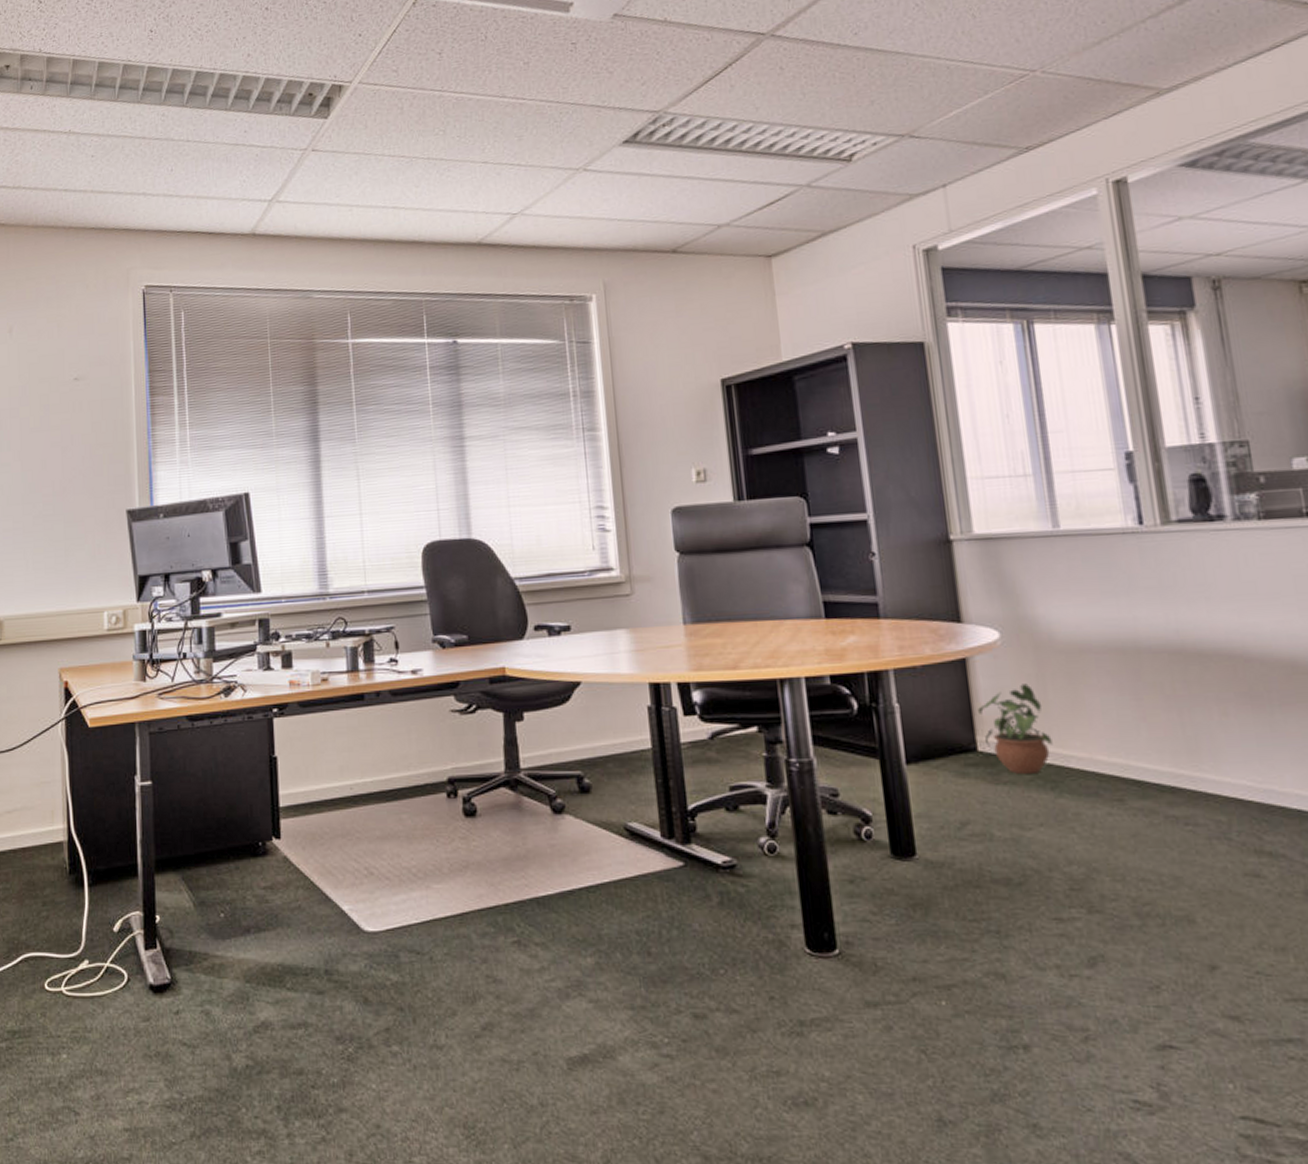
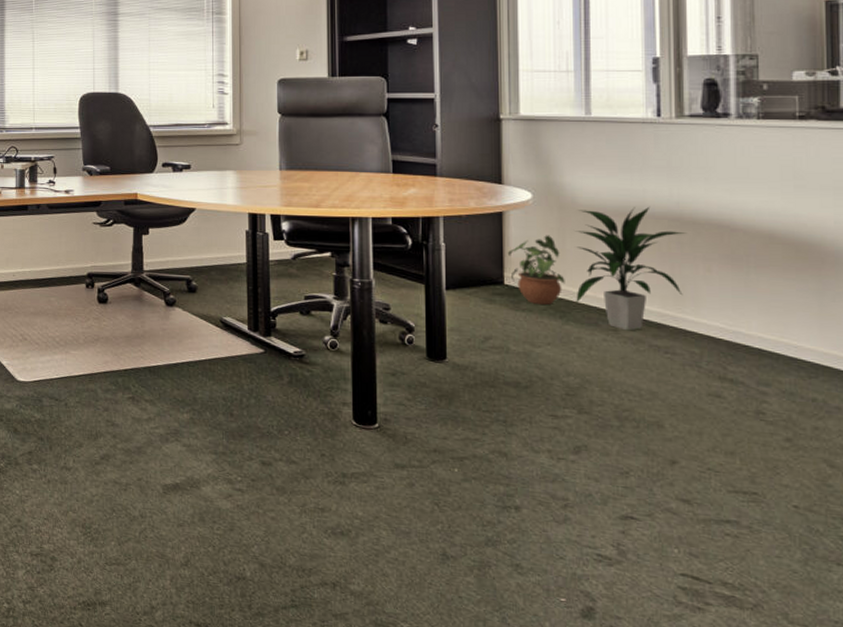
indoor plant: none [1058,637,1198,800] -> present [576,206,686,331]

